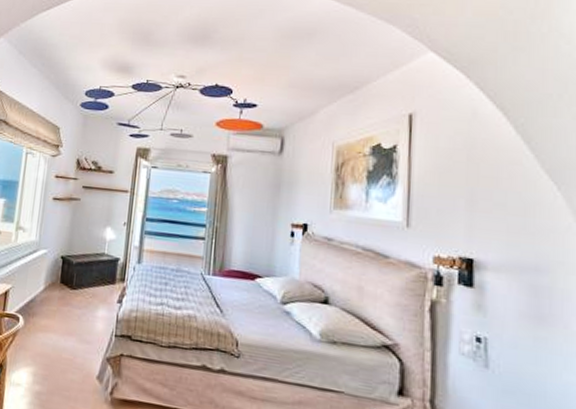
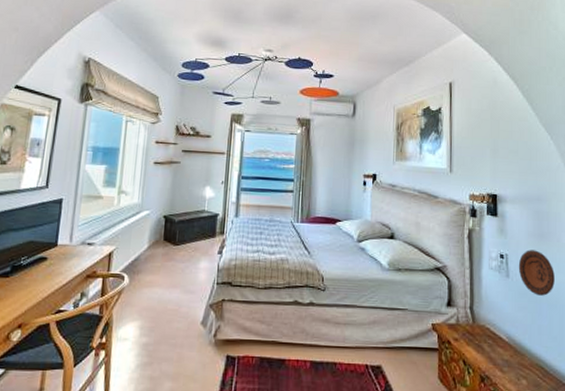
decorative plate: none [502,335,559,399] -> present [518,250,555,296]

